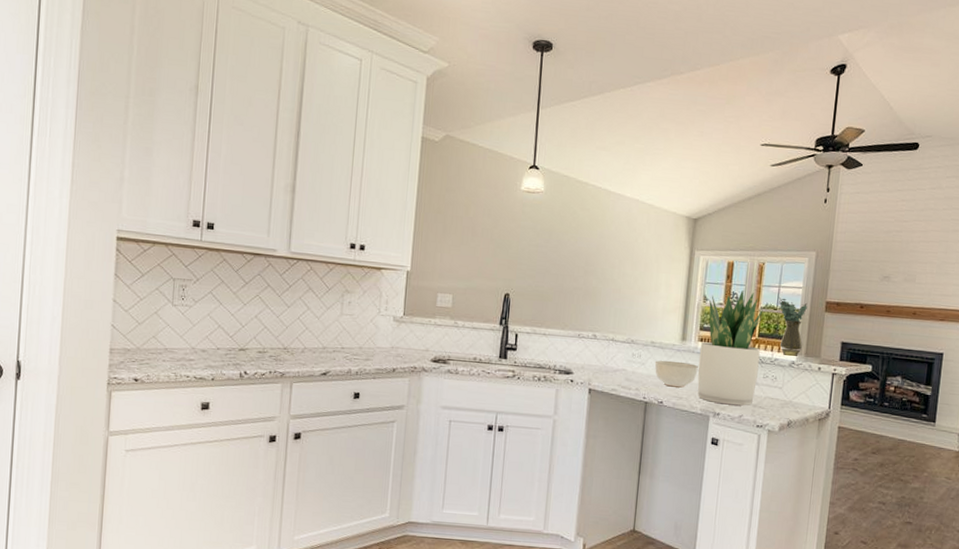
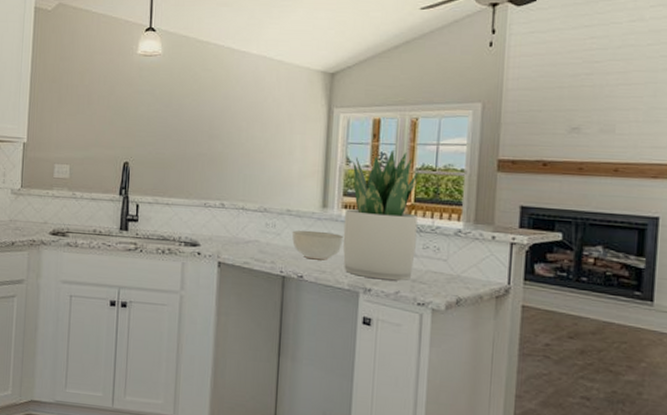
vase: present [778,296,807,357] -> none [437,155,474,225]

